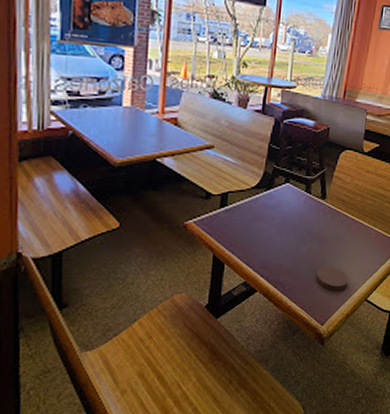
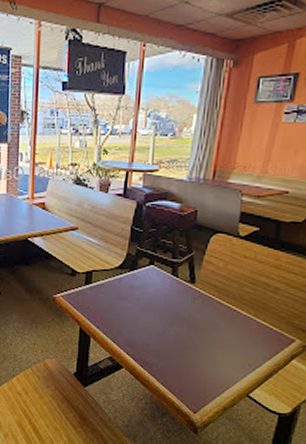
coaster: present [316,265,348,291] -> none [186,352,224,381]

